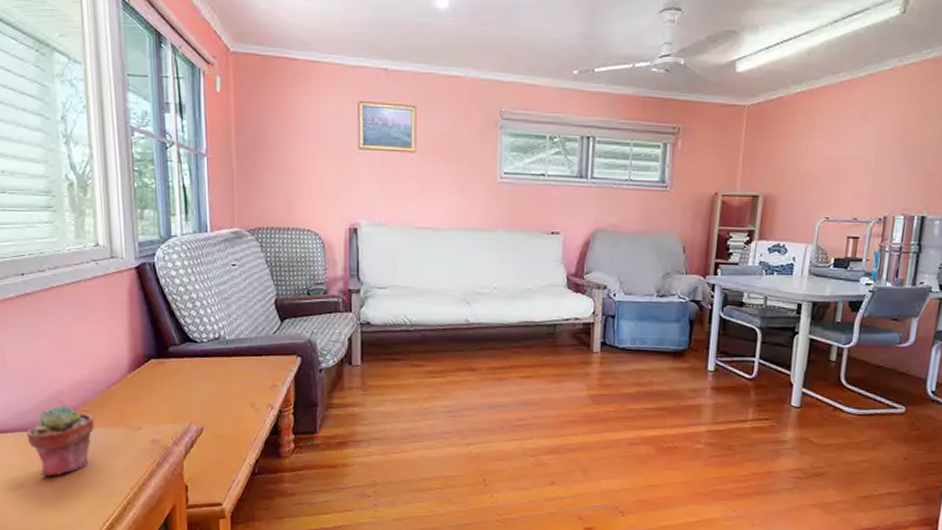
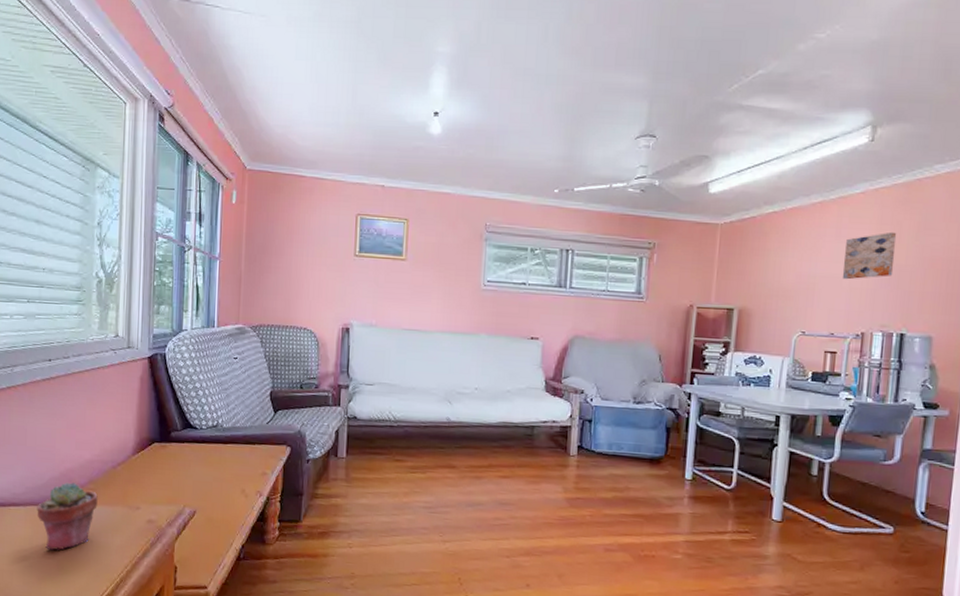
wall art: none [867,110,924,162] -> present [842,231,897,280]

